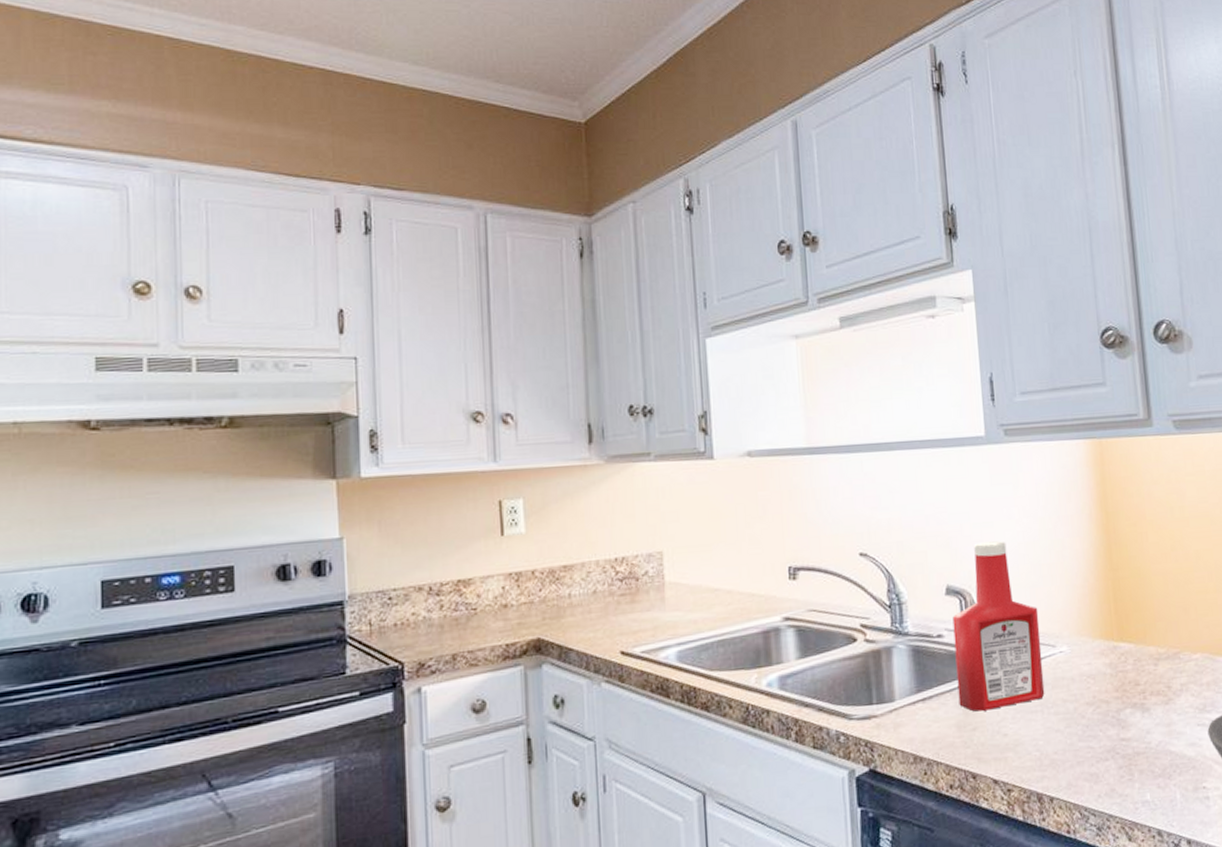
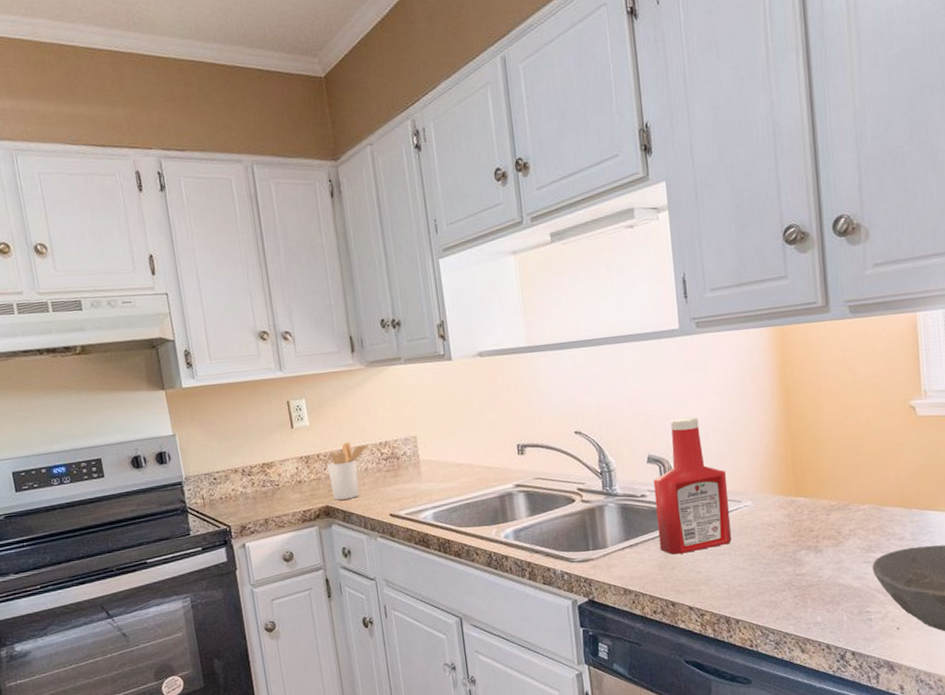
utensil holder: none [542,555,601,632] -> present [326,442,369,500]

